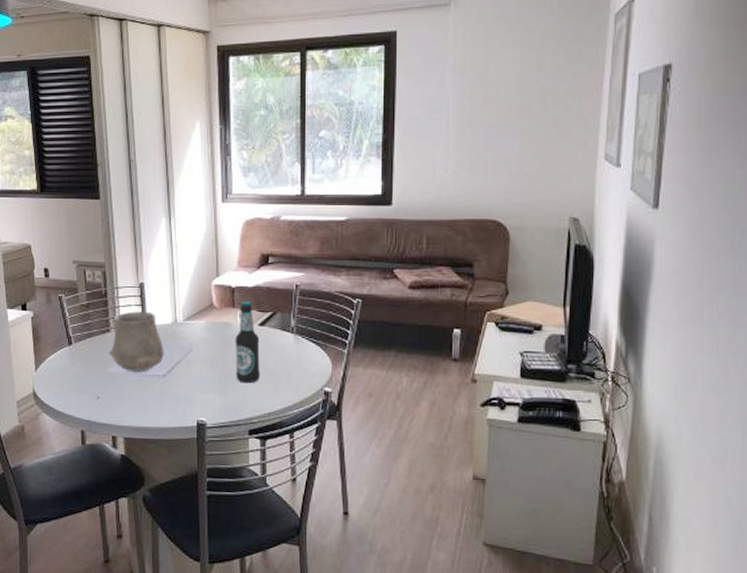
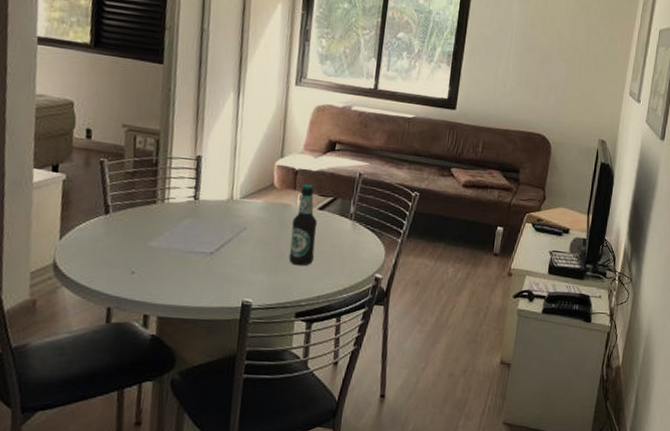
ceramic cup: present [109,311,164,371] -> none [152,184,216,248]

